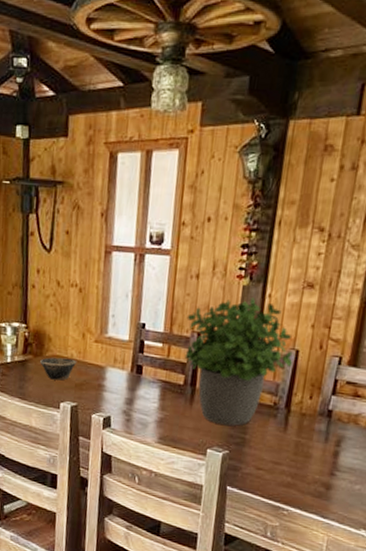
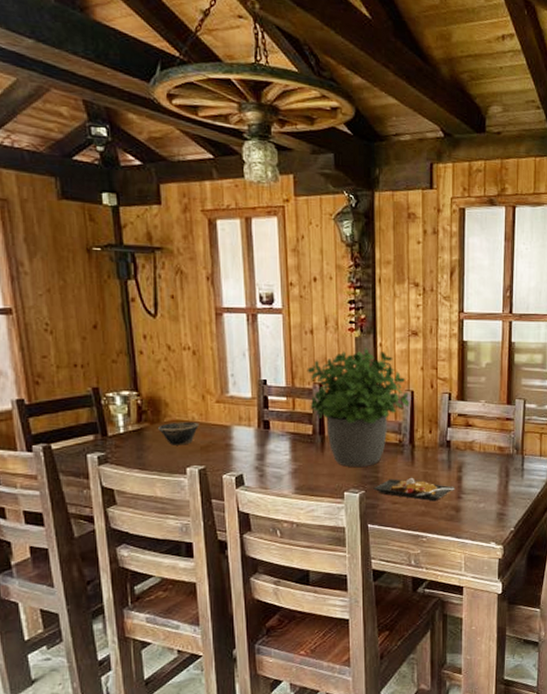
plate: none [238,442,330,474] -> present [373,477,455,502]

